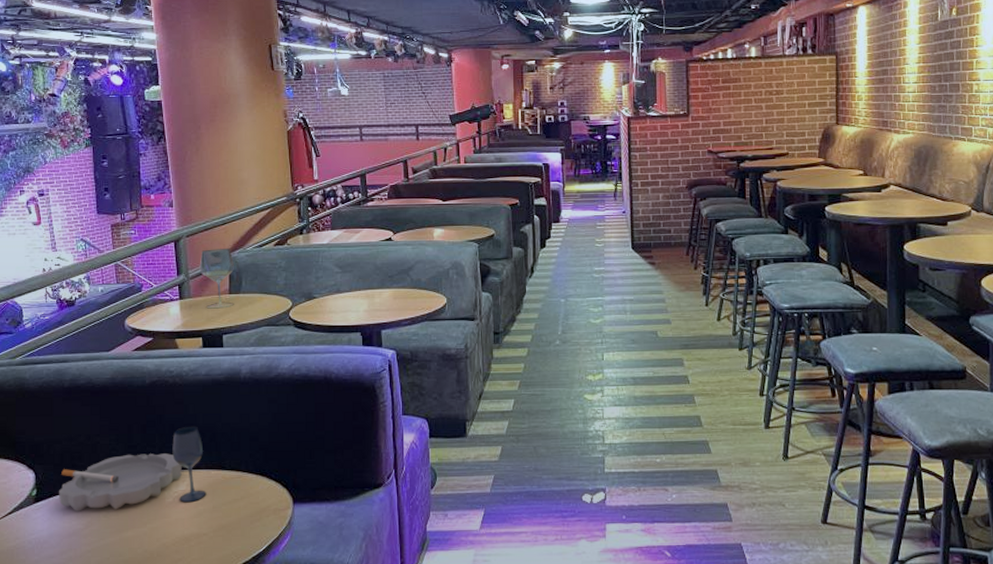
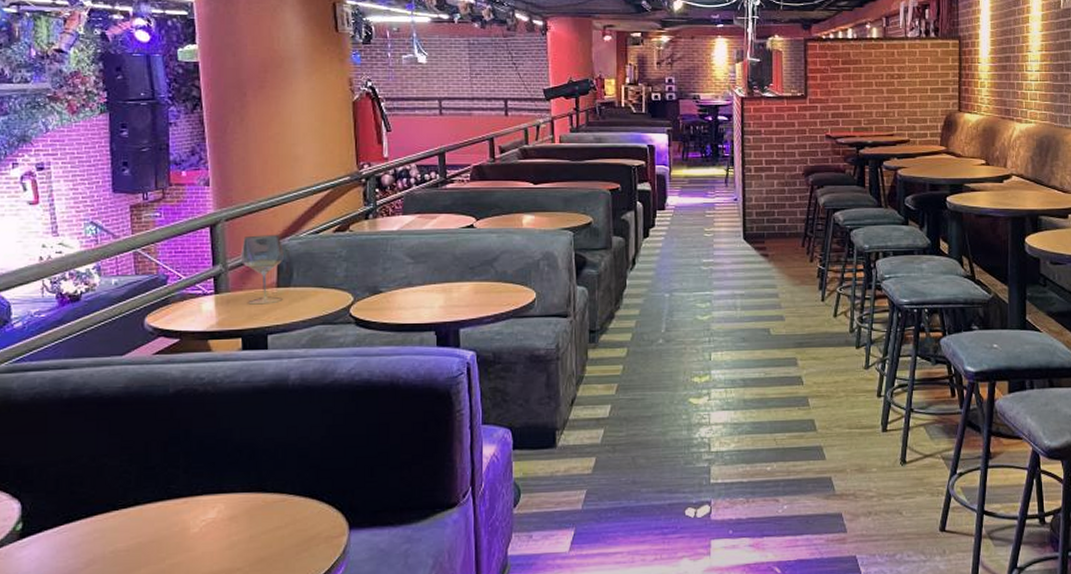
ashtray: present [58,453,183,512] -> none [51,475,213,548]
wineglass: present [172,426,207,503] -> none [200,442,242,533]

